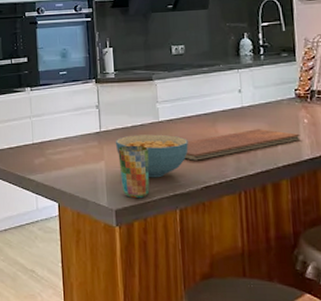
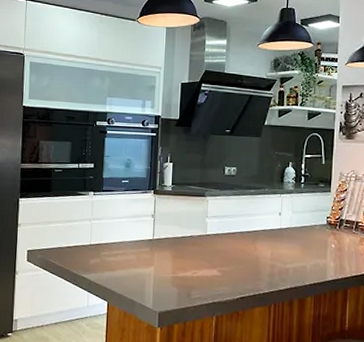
cereal bowl: present [115,134,189,178] -> none [165,245,230,286]
cup: present [118,145,150,199] -> none [167,253,194,304]
chopping board: present [185,129,301,161] -> none [226,249,327,273]

